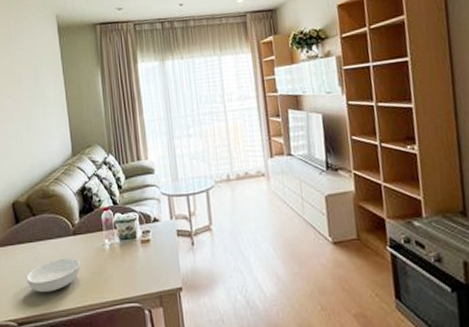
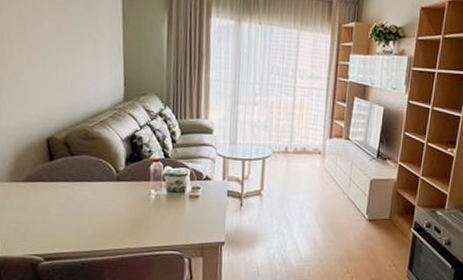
serving bowl: present [26,257,81,293] -> none [58,201,122,233]

